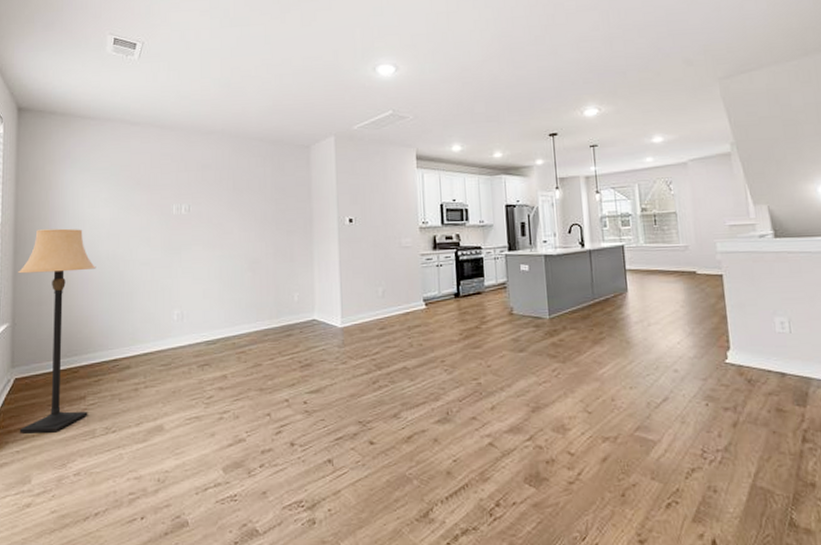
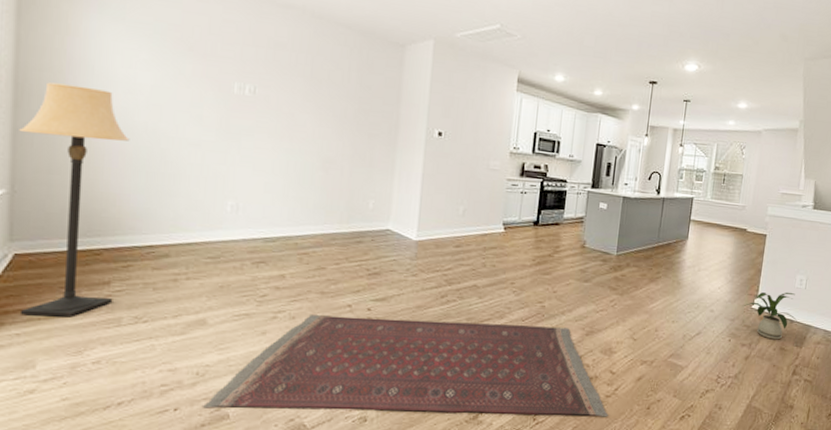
area rug: none [164,405,576,516] -> present [202,315,608,417]
house plant: none [712,338,794,399] -> present [742,292,800,340]

